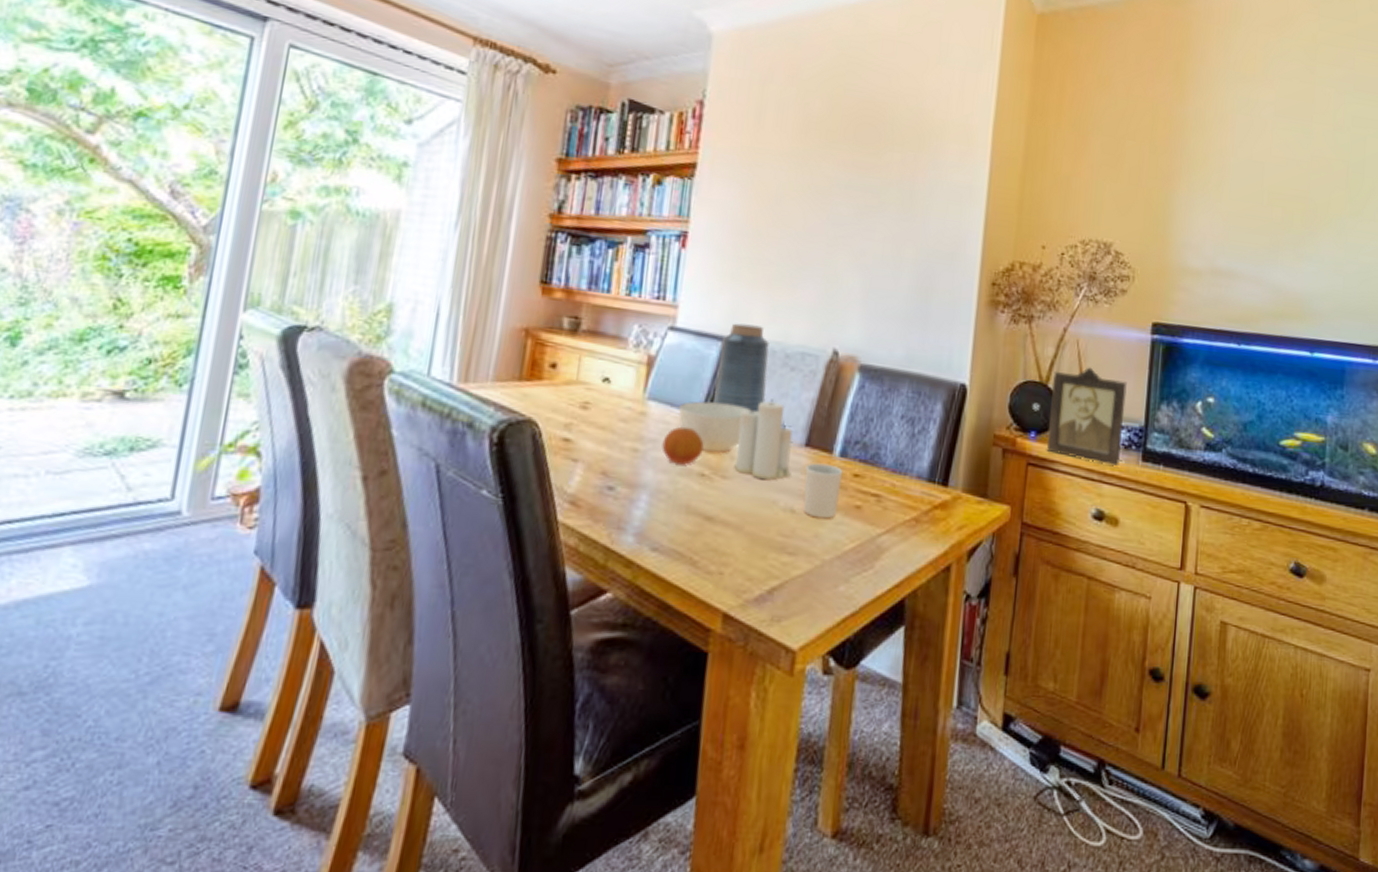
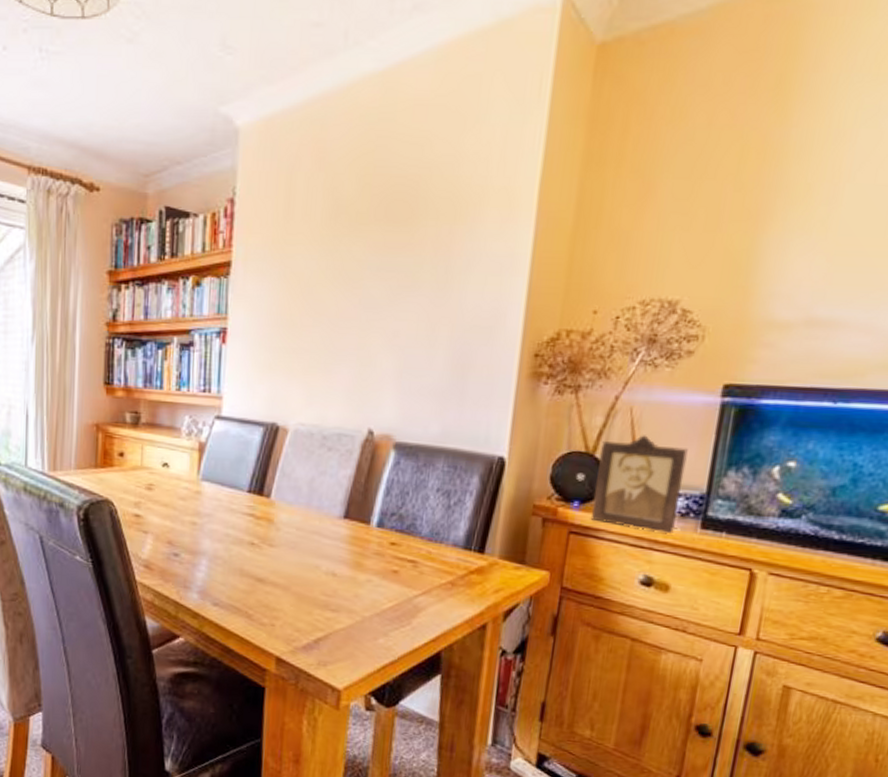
fruit: present [662,426,704,464] -> none [216,503,252,534]
bowl: present [678,401,752,453] -> none [228,480,294,525]
vase: present [714,323,769,413] -> none [259,409,307,490]
candle: present [734,399,793,479] -> none [280,477,332,547]
mug: present [803,463,843,519] -> none [343,533,380,582]

